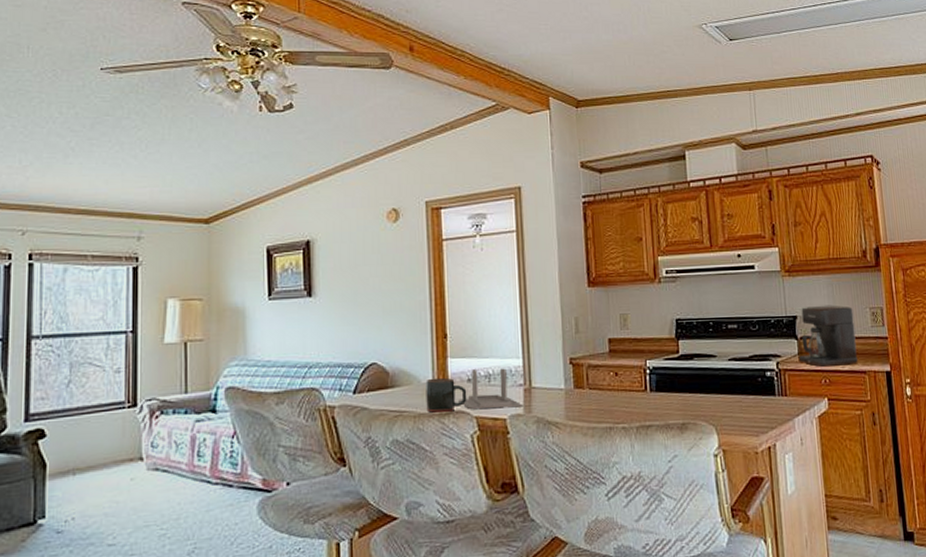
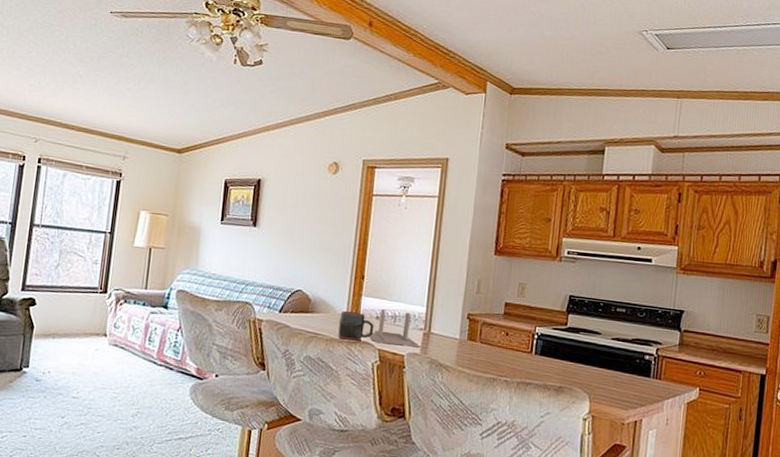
coffee maker: present [798,305,858,367] -> none [678,304,740,363]

